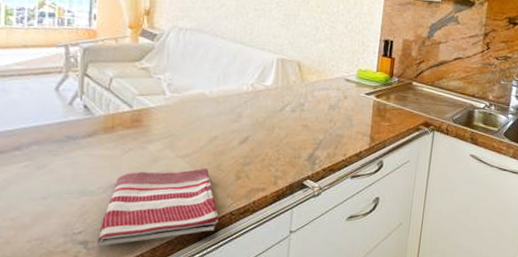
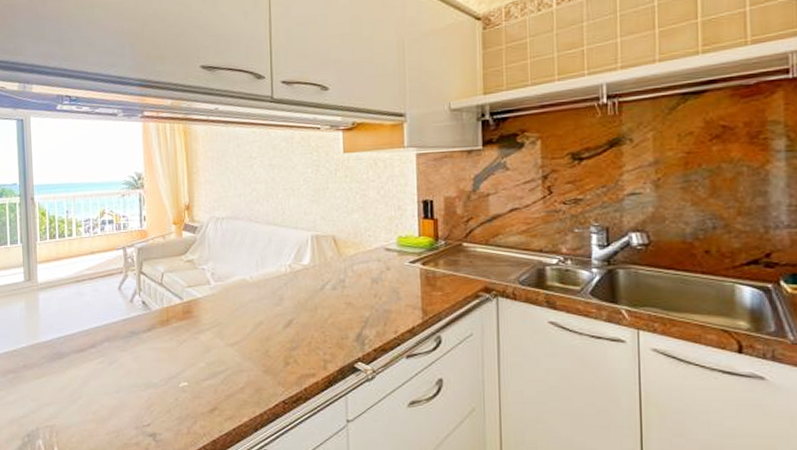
dish towel: present [97,168,219,245] -> none [163,355,272,437]

